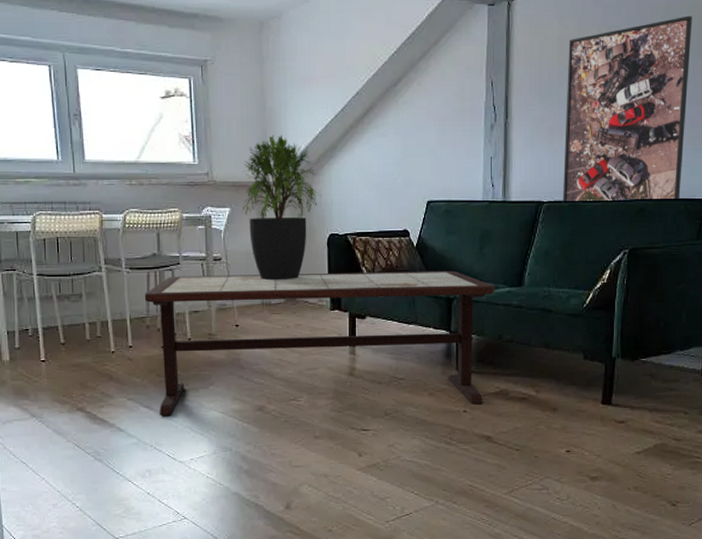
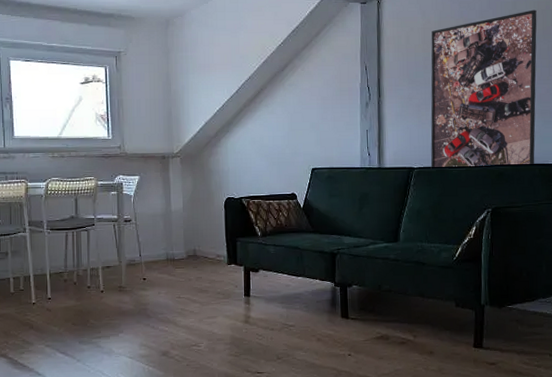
coffee table: present [144,270,495,416] -> none [63,228,374,361]
potted plant: present [241,135,322,281] -> none [149,113,220,239]

